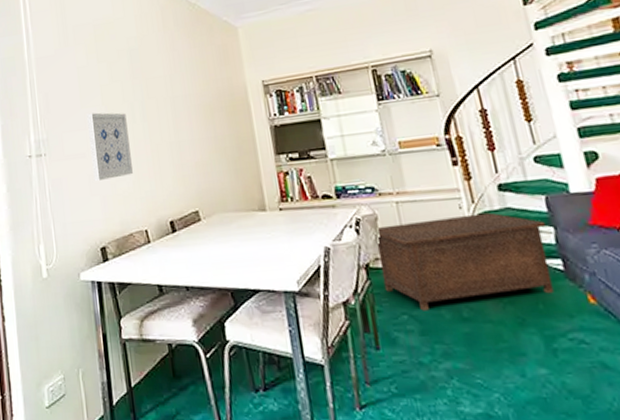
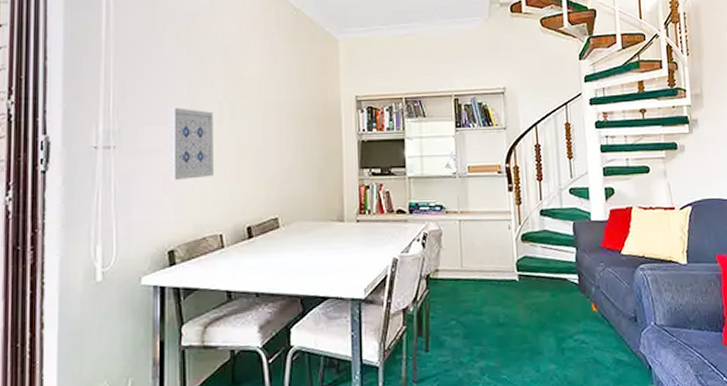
cabinet: present [375,212,555,311] -> none [438,233,570,317]

